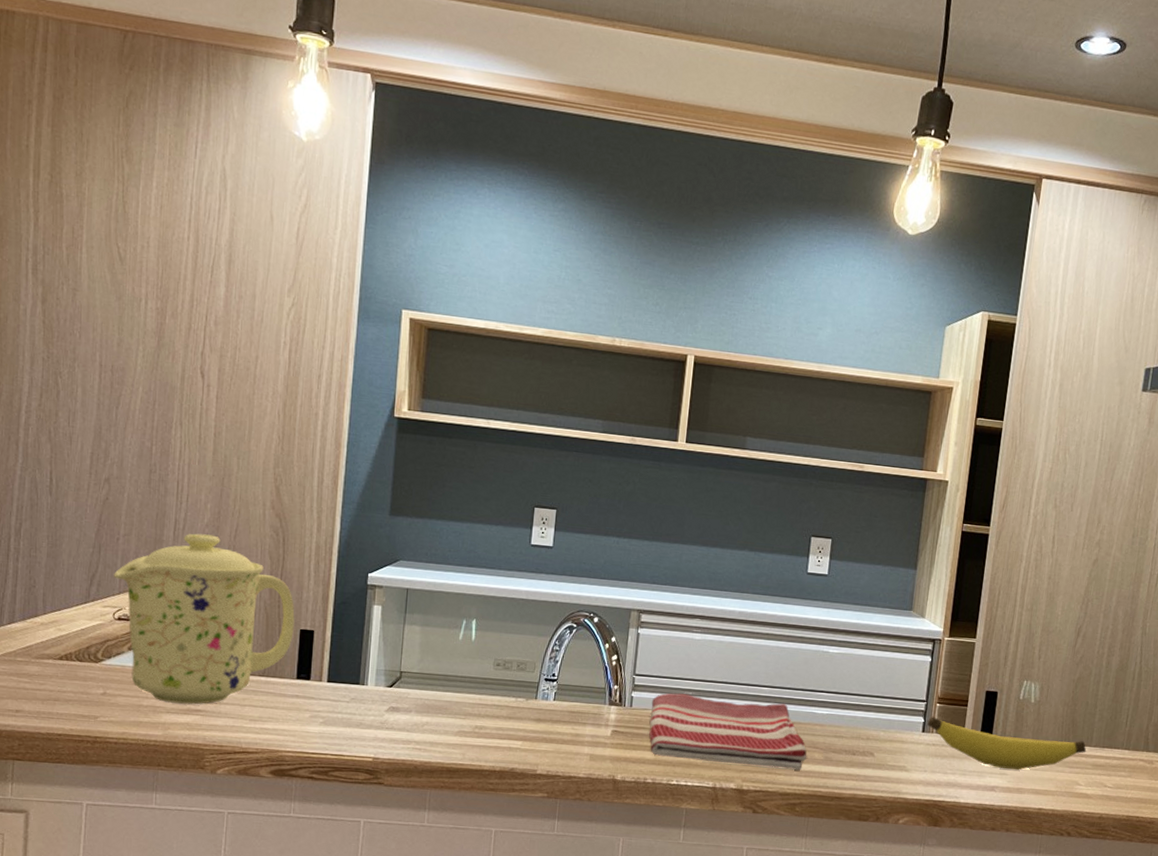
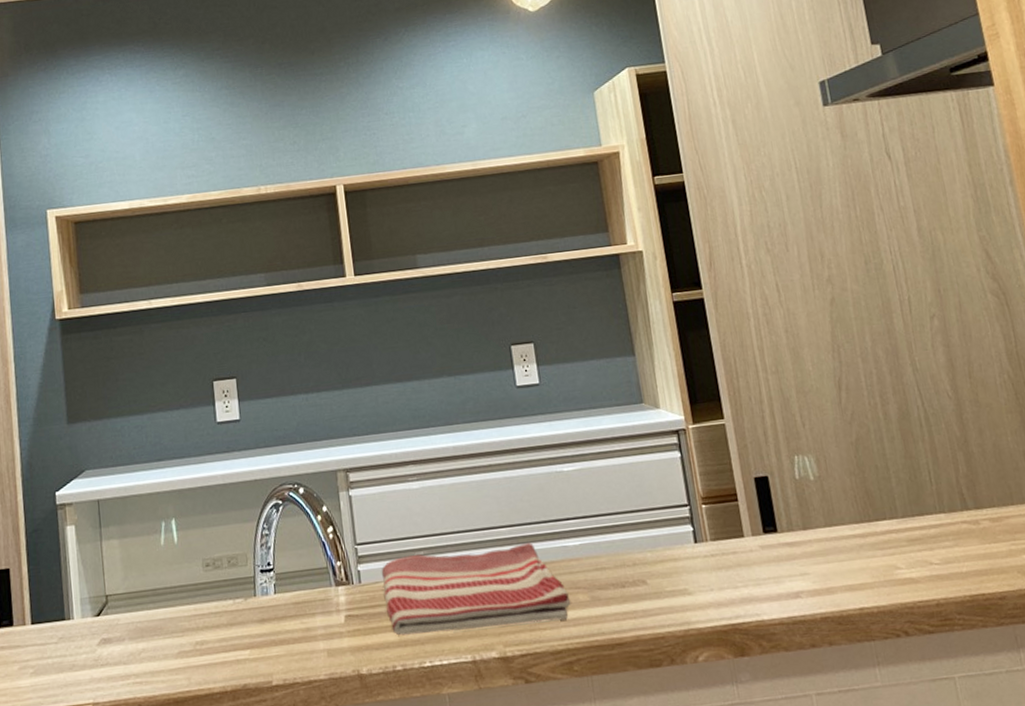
banana: present [927,716,1087,770] -> none [697,512,895,568]

